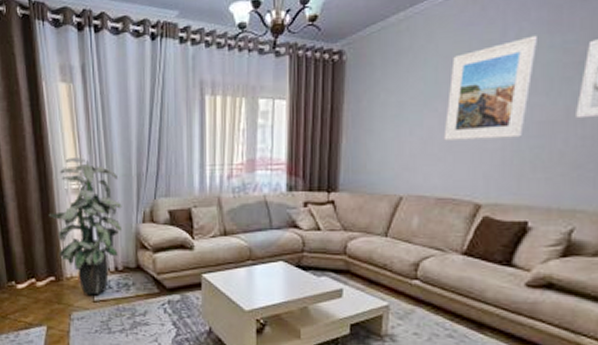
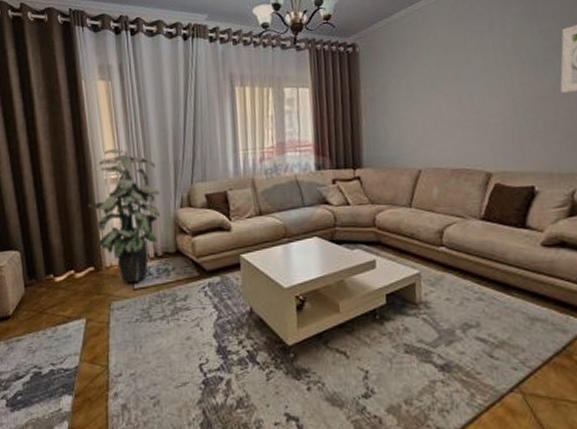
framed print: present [443,35,539,141] -> none [450,25,521,118]

